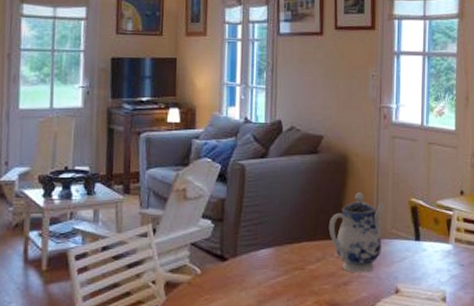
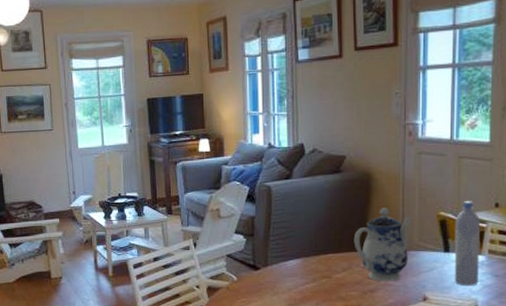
bottle: none [424,188,447,277] -> present [454,201,480,286]

